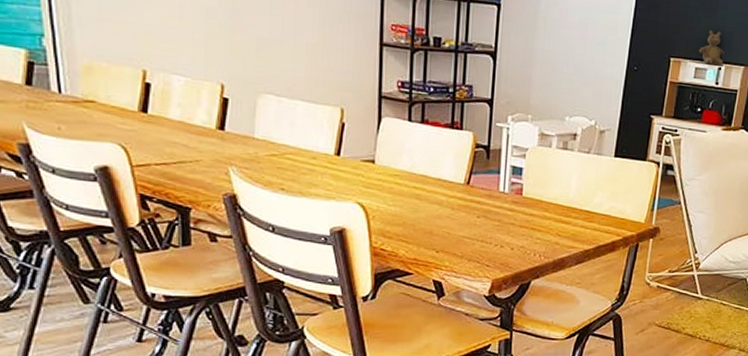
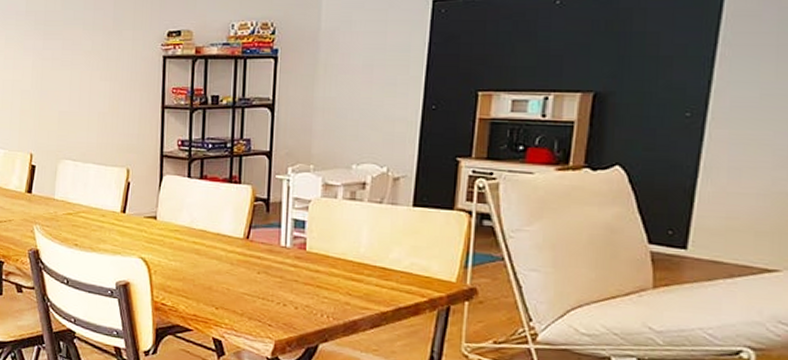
teddy bear: present [699,30,725,66] -> none [516,56,552,95]

